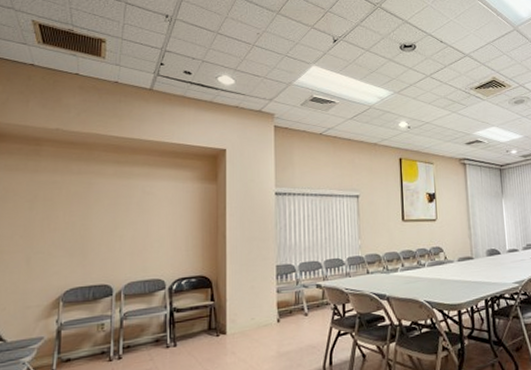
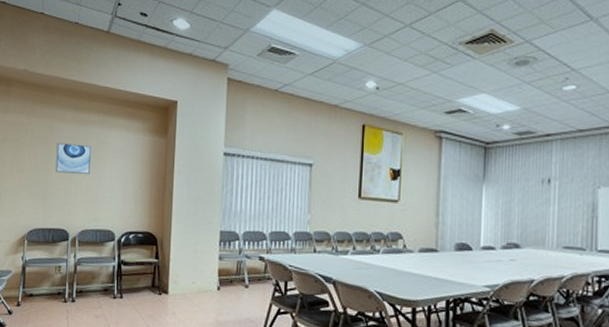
wall art: none [95,197,137,228] -> present [55,142,92,175]

